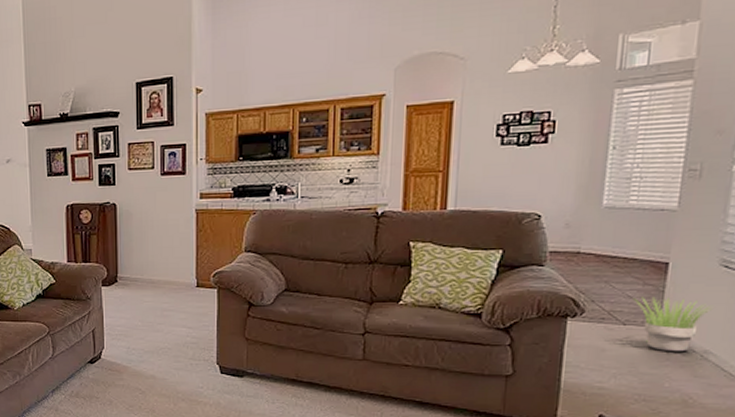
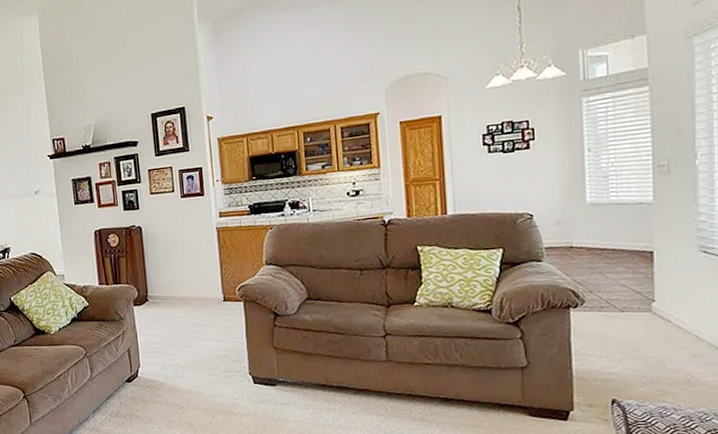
potted plant: present [634,297,712,352] -> none [627,284,698,335]

